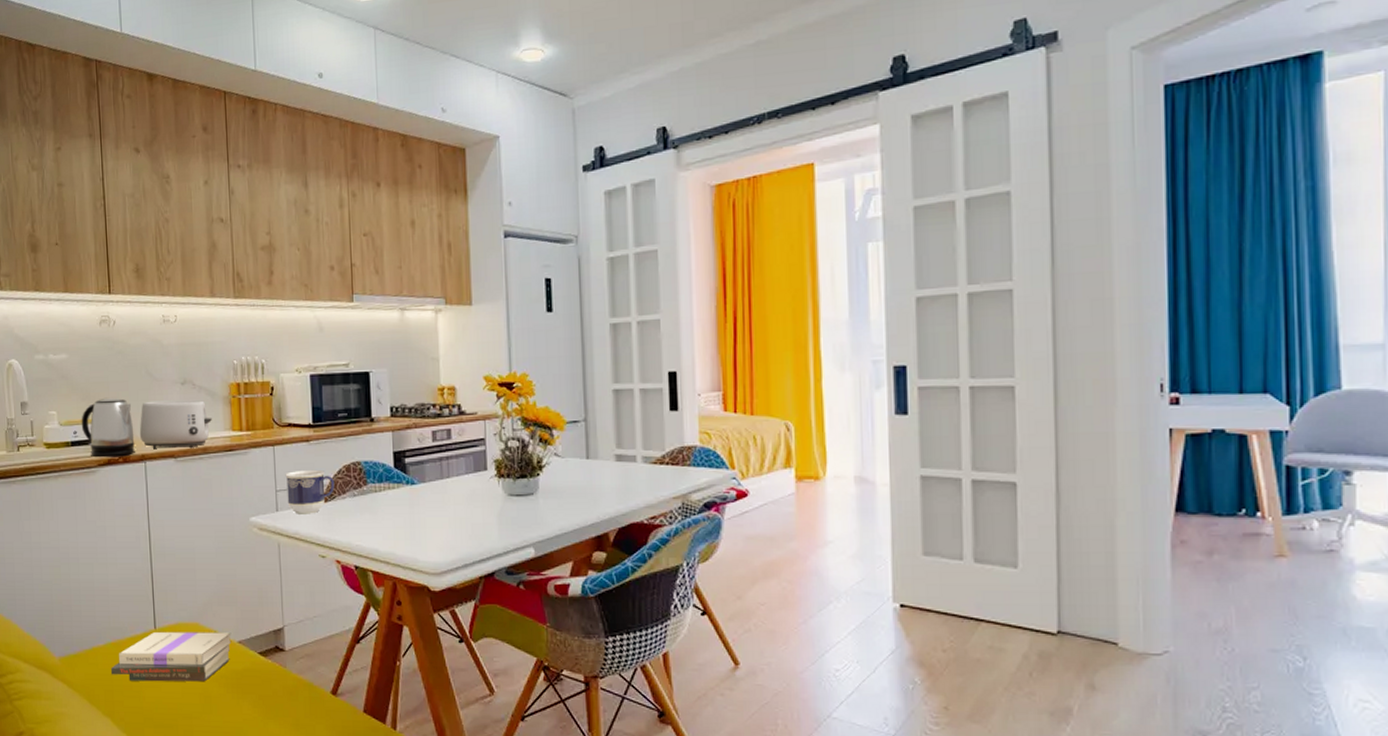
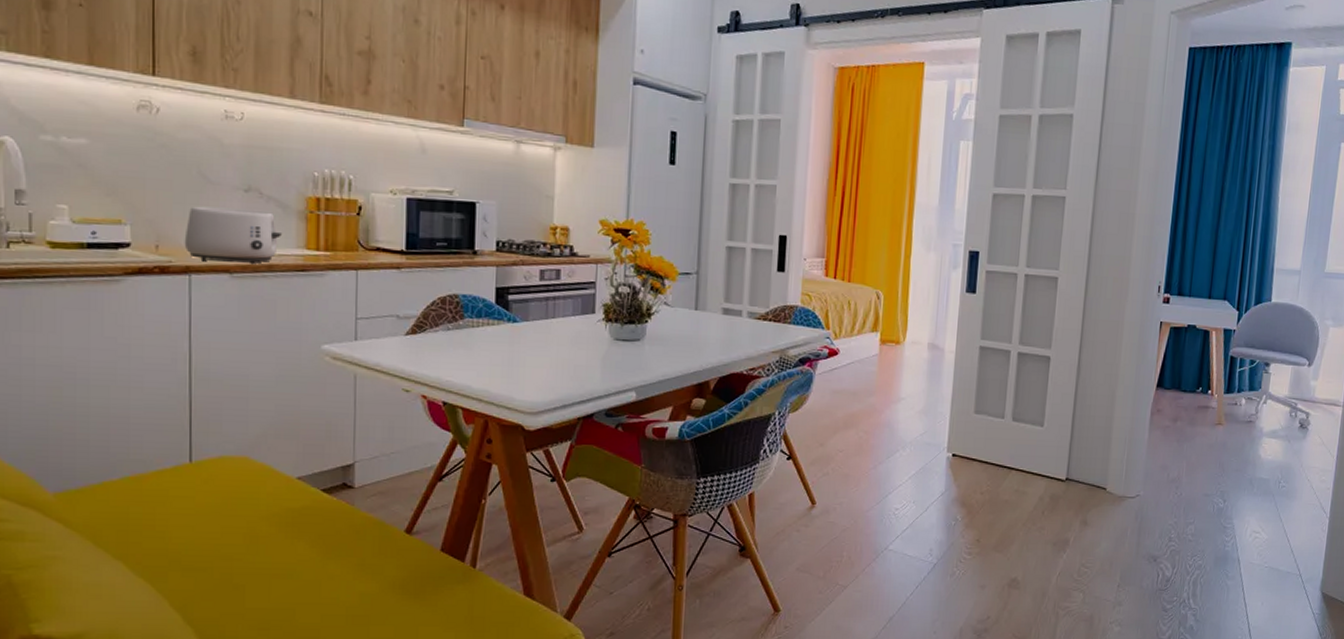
kettle: present [81,397,135,458] -> none [103,196,177,267]
books: present [111,631,232,682] -> none [128,465,289,521]
cup: present [285,469,335,514] -> none [368,298,426,346]

